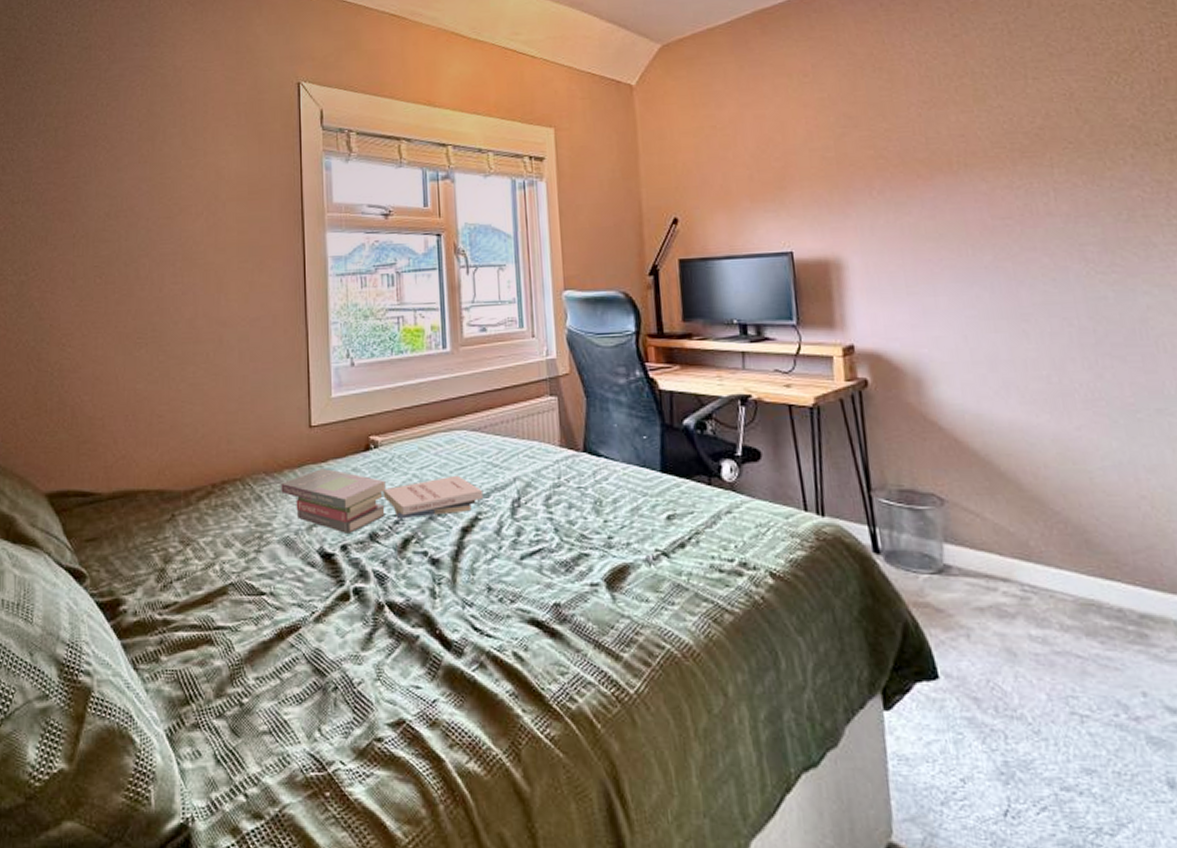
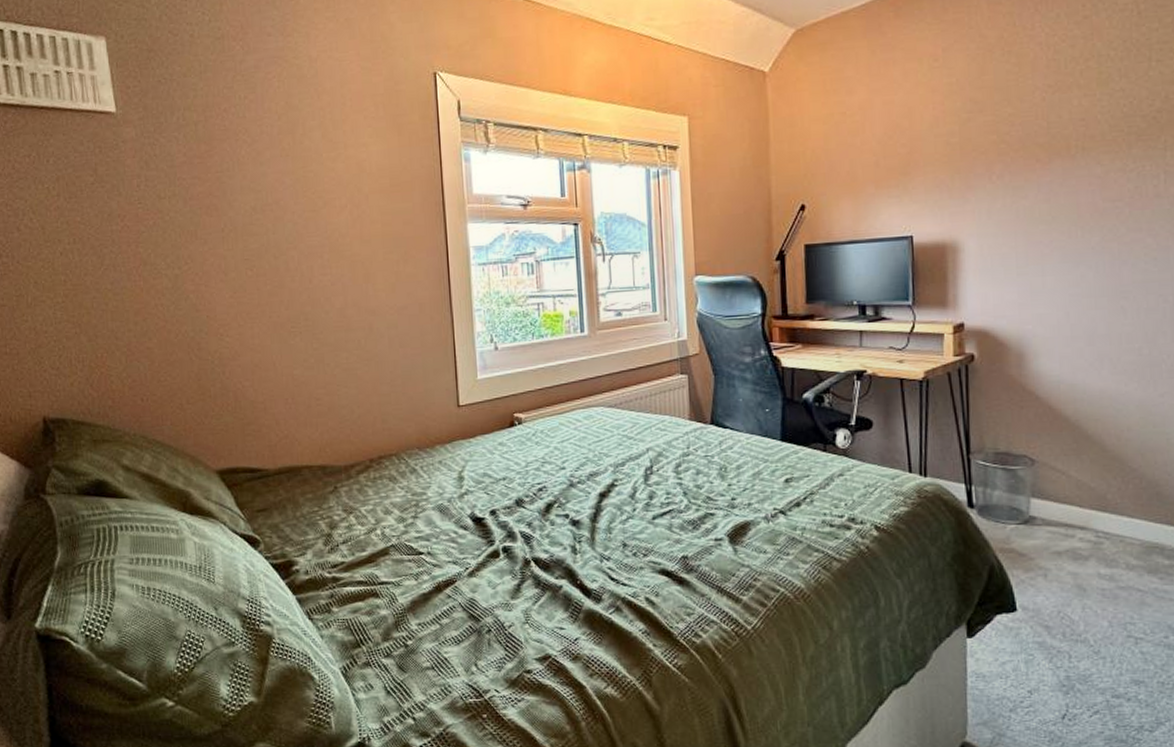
books: present [280,467,386,535] -> none [433,442,530,501]
books: present [383,475,484,520] -> none [527,447,619,487]

